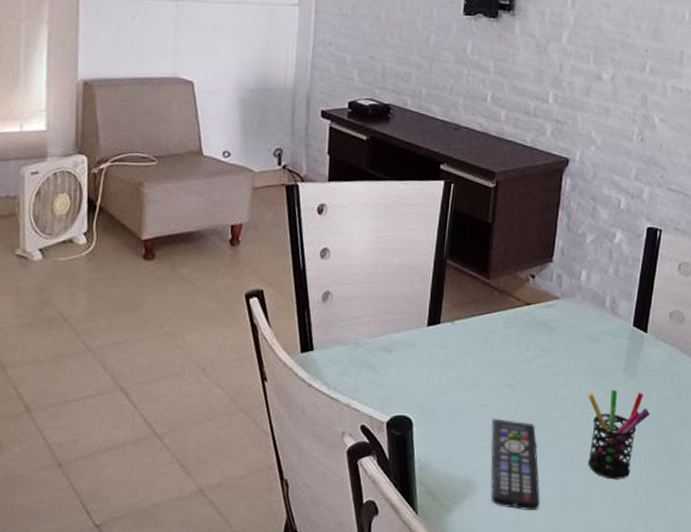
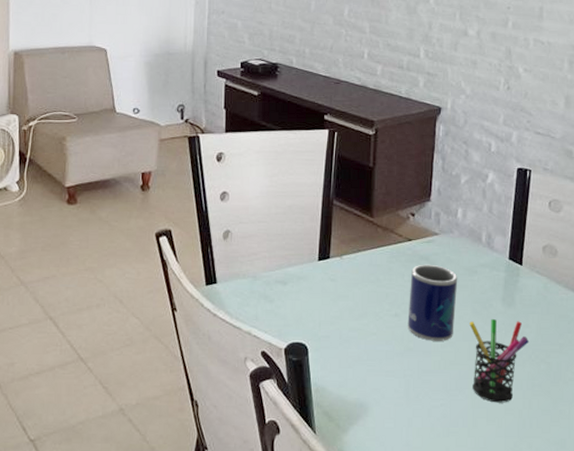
remote control: present [490,418,540,510] -> none [380,345,429,431]
mug: none [522,330,578,414] -> present [407,264,458,341]

